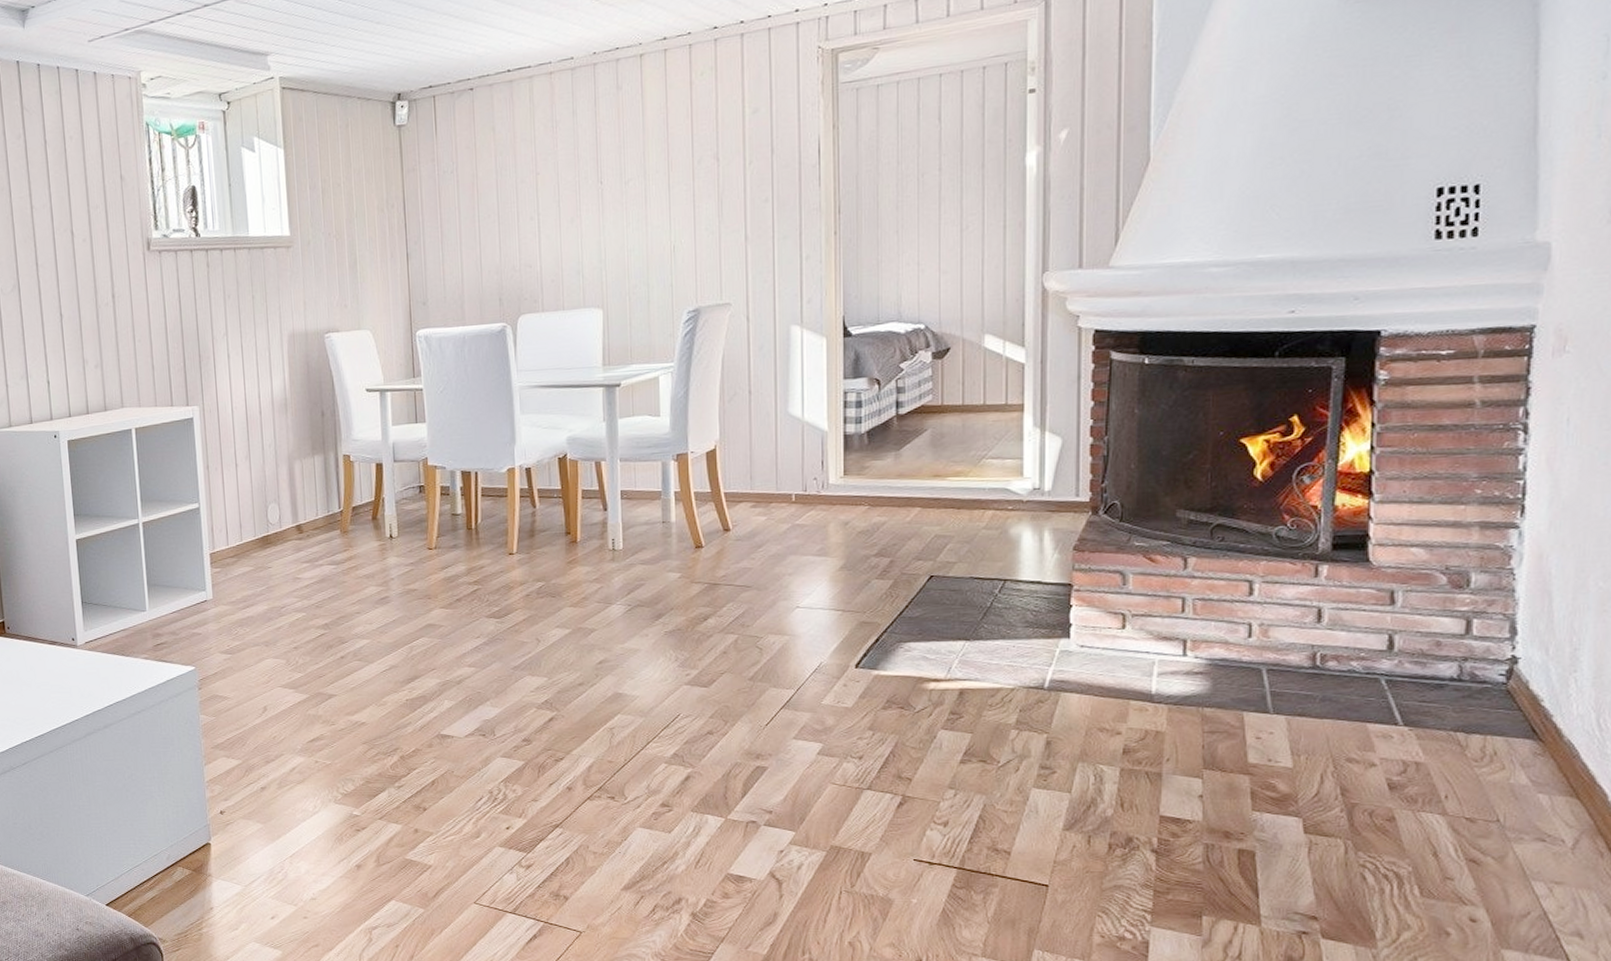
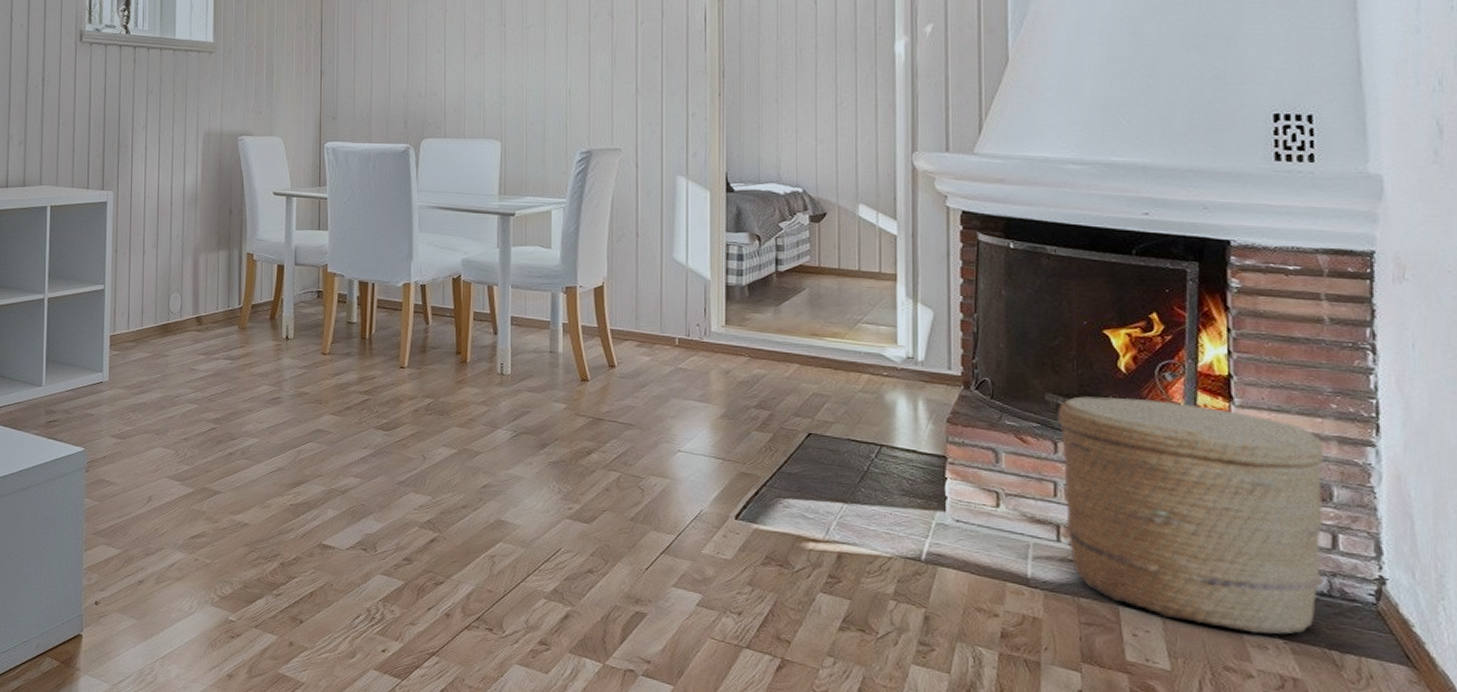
woven basket: none [1188,504,1465,724] -> present [1057,396,1325,635]

